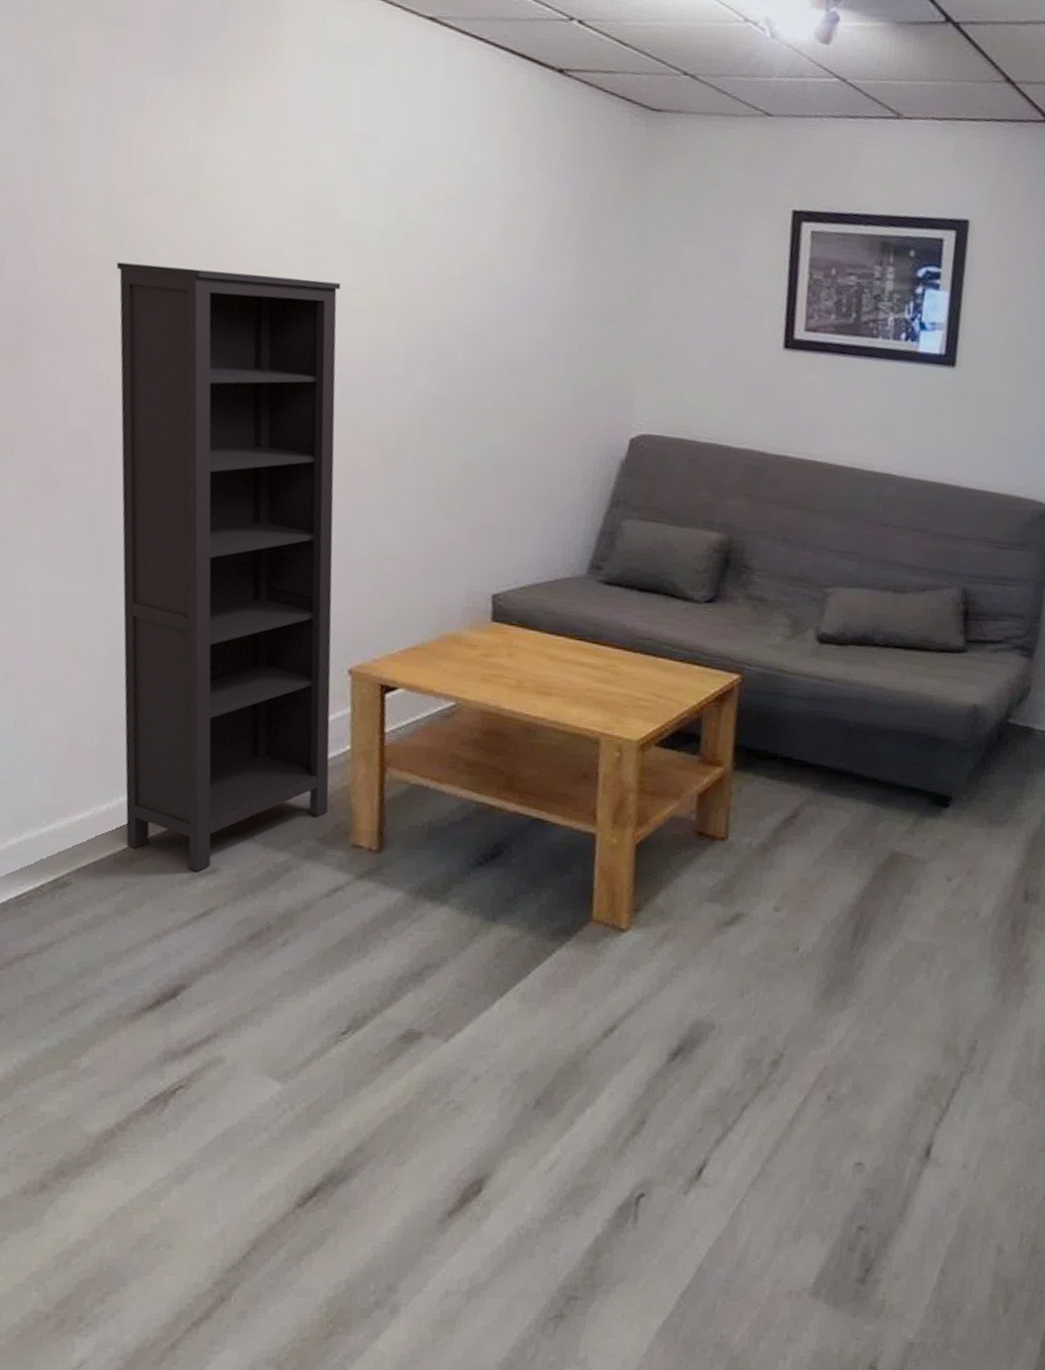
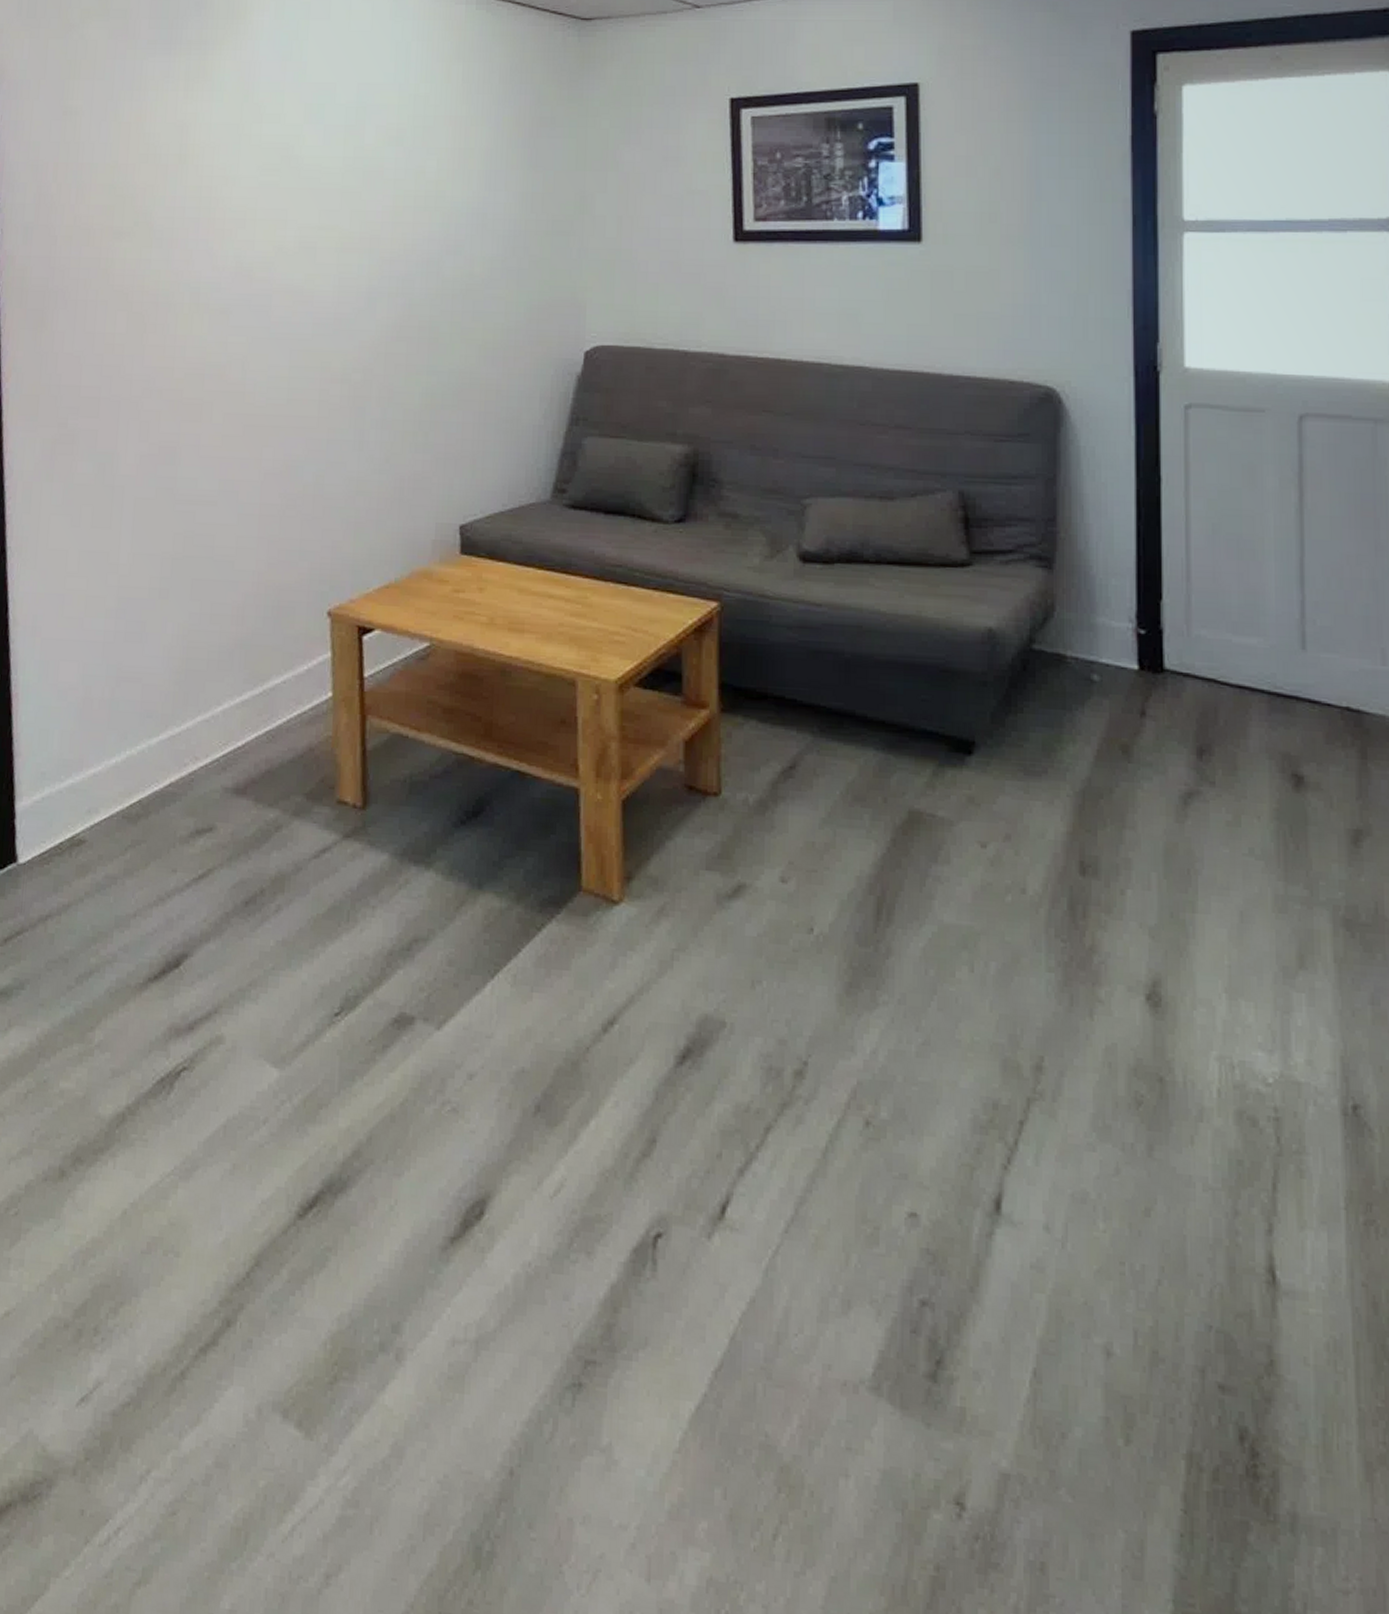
bookcase: present [116,262,341,872] -> none [119,224,314,829]

